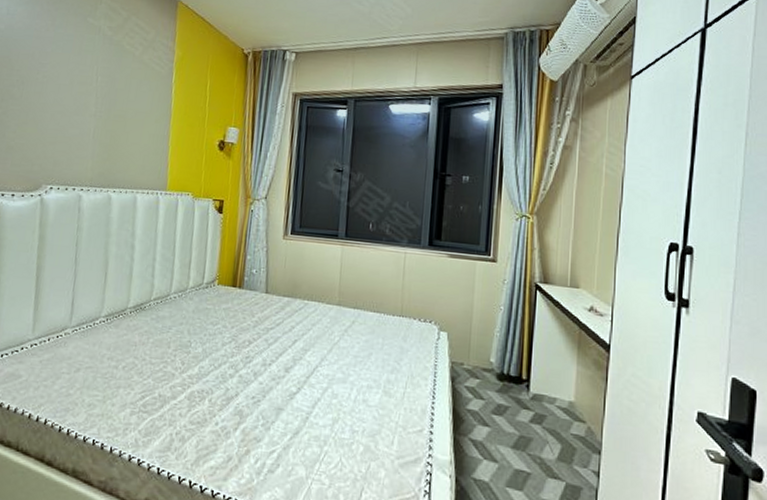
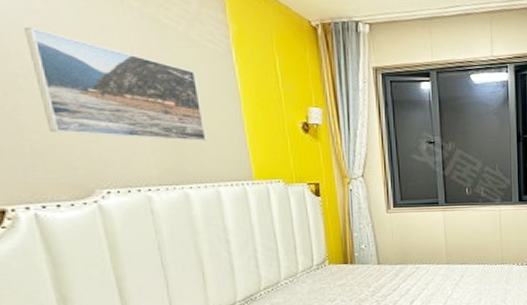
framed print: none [23,49,140,151] -> present [24,26,207,141]

